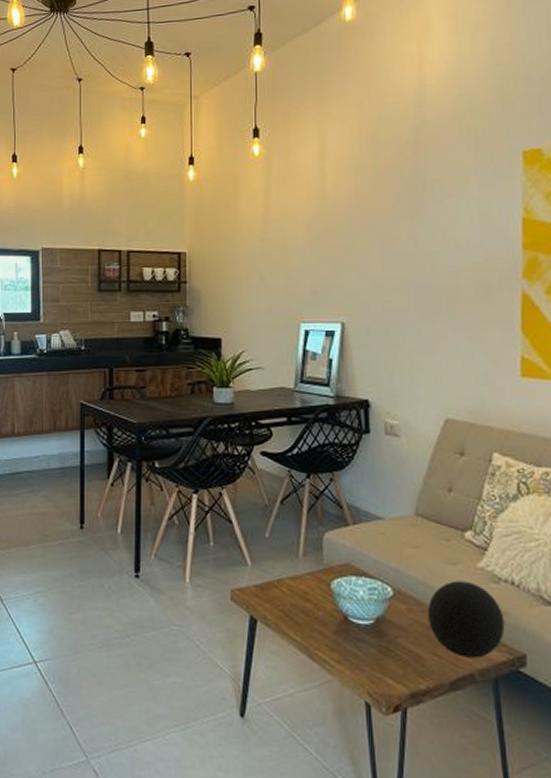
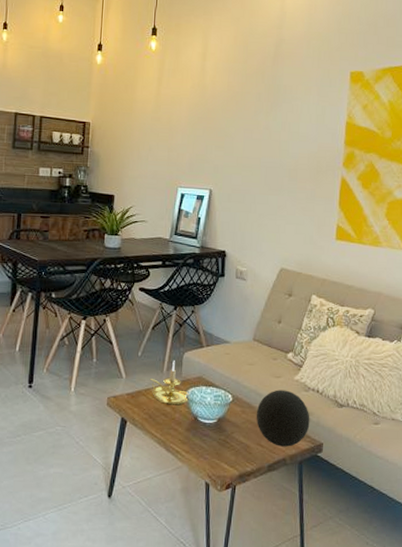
candle holder: none [281,543,336,601] -> present [149,360,190,406]

